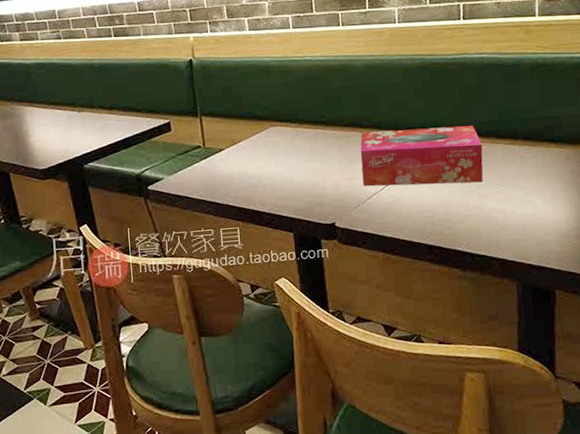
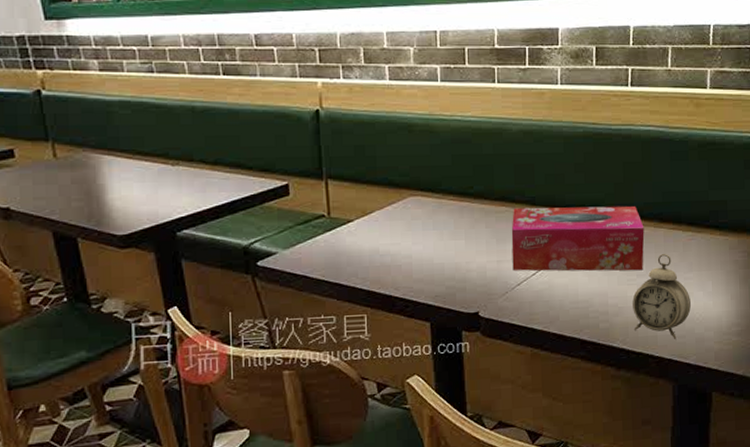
alarm clock: none [474,167,531,243] -> present [632,254,691,339]

